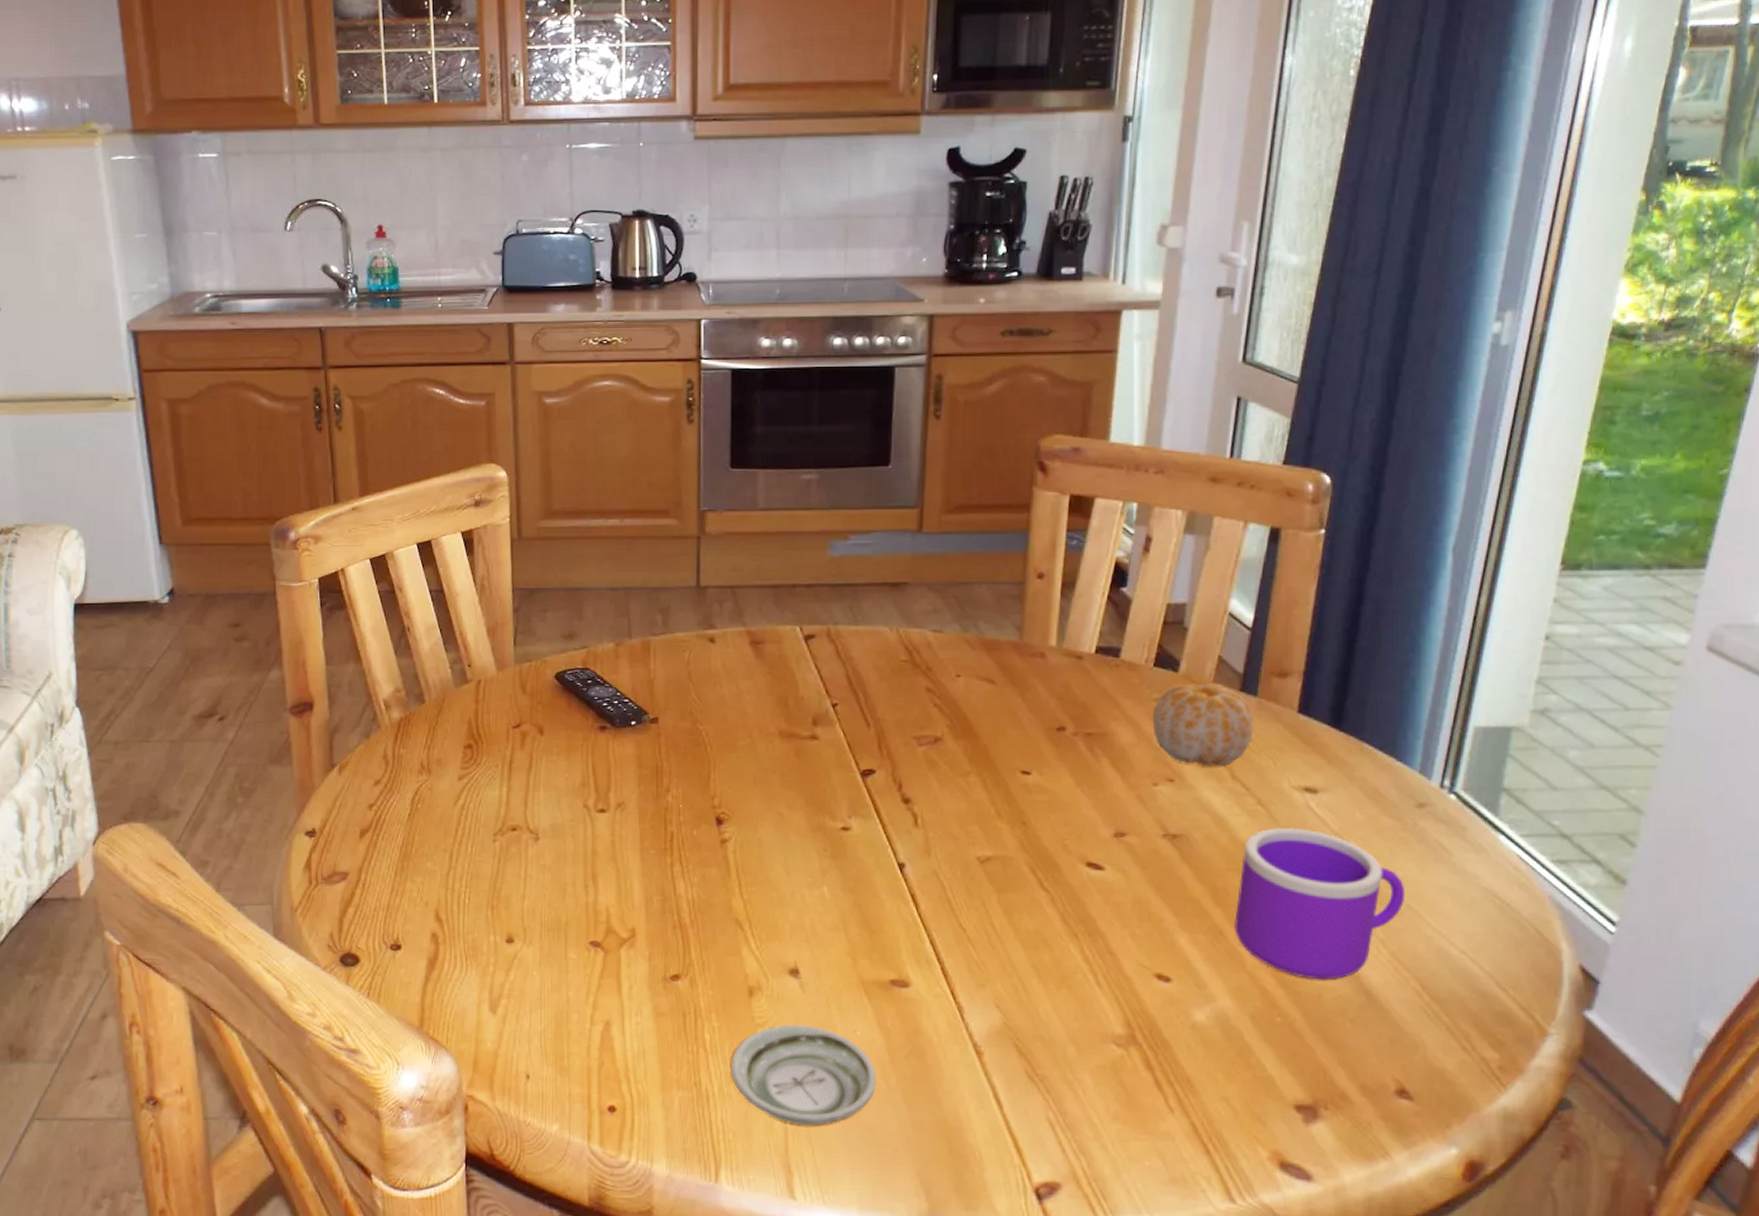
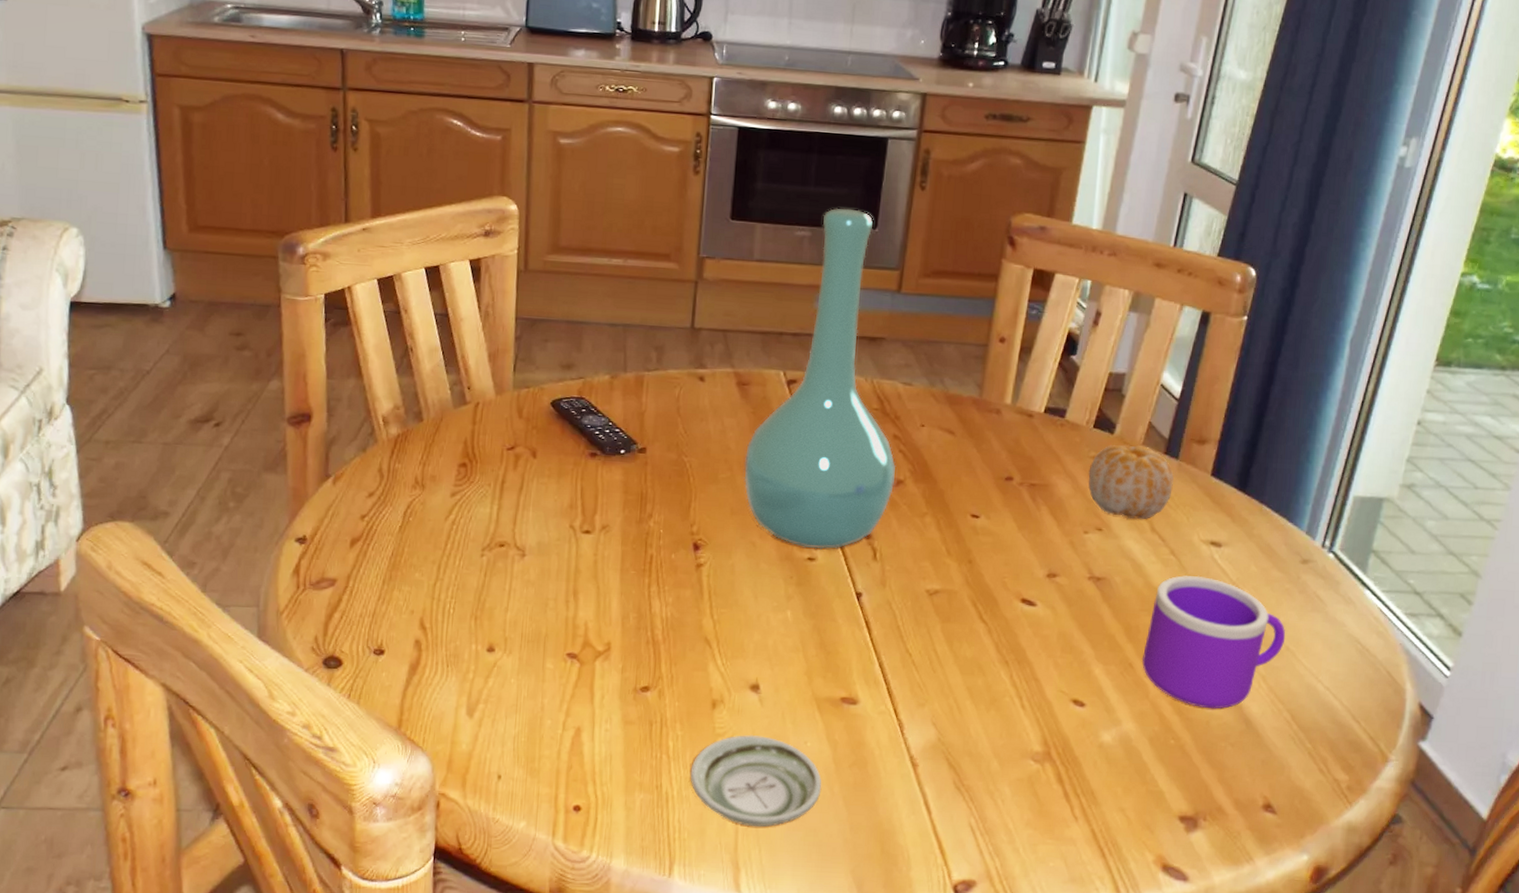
vase: none [765,446,932,818] -> present [744,207,897,550]

